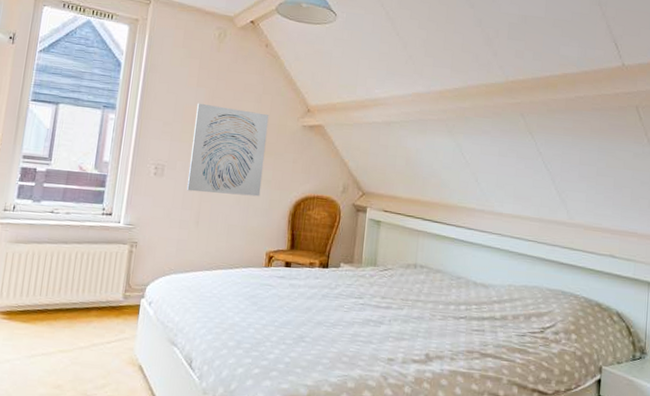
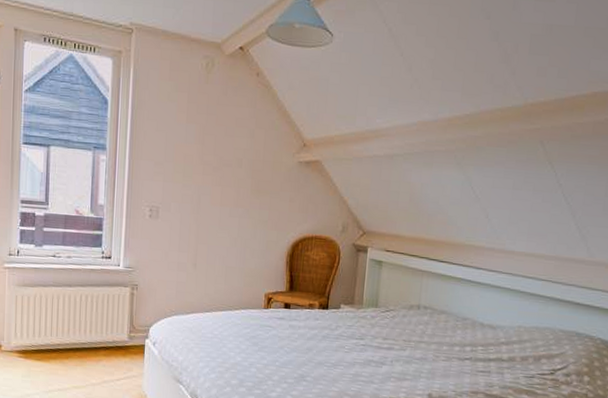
wall art: present [187,103,269,197] -> none [183,140,263,238]

